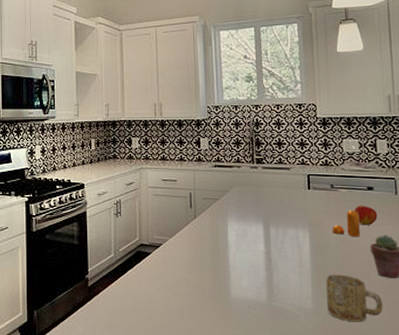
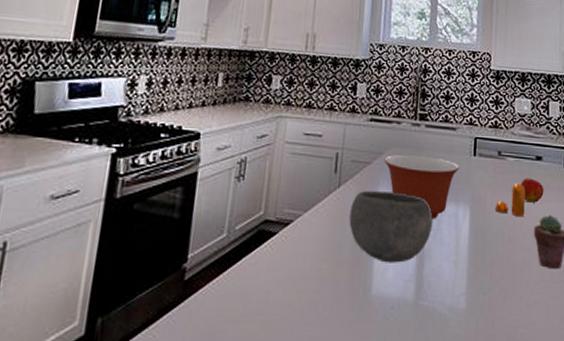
bowl: none [206,220,277,274] -> present [349,190,433,263]
mixing bowl: none [229,191,296,241] -> present [384,154,459,220]
mug: present [326,274,383,322] -> none [481,263,542,325]

